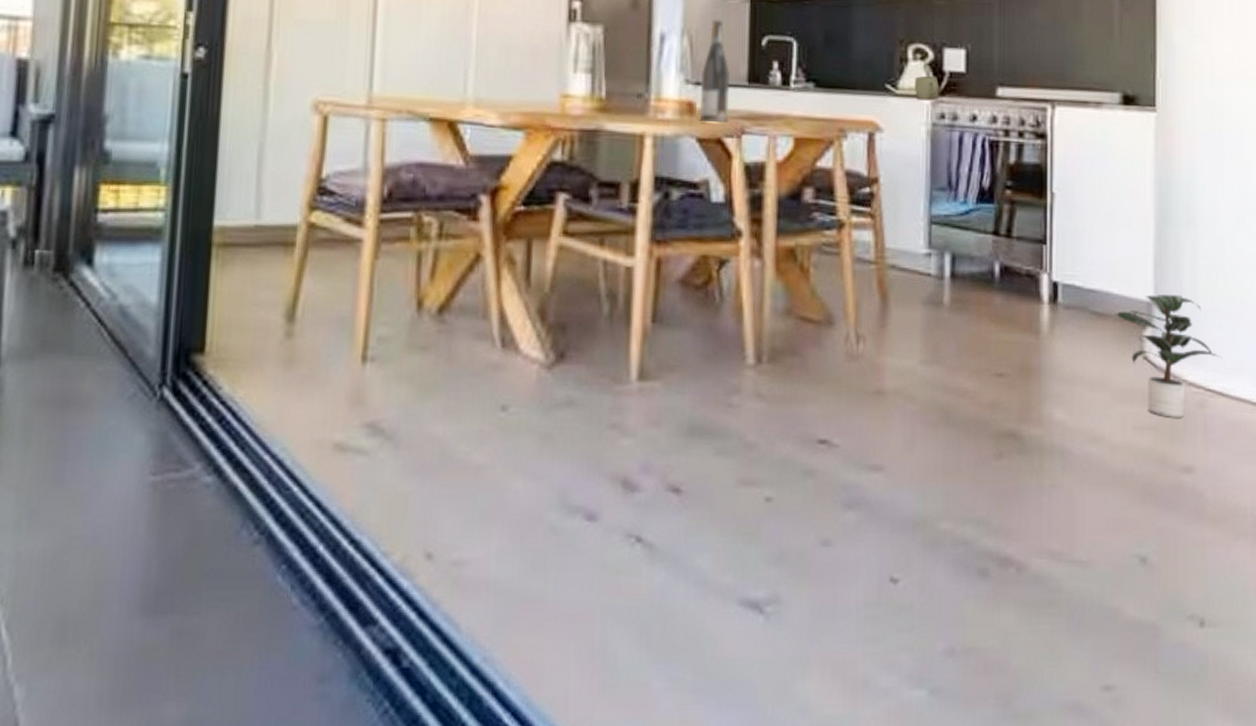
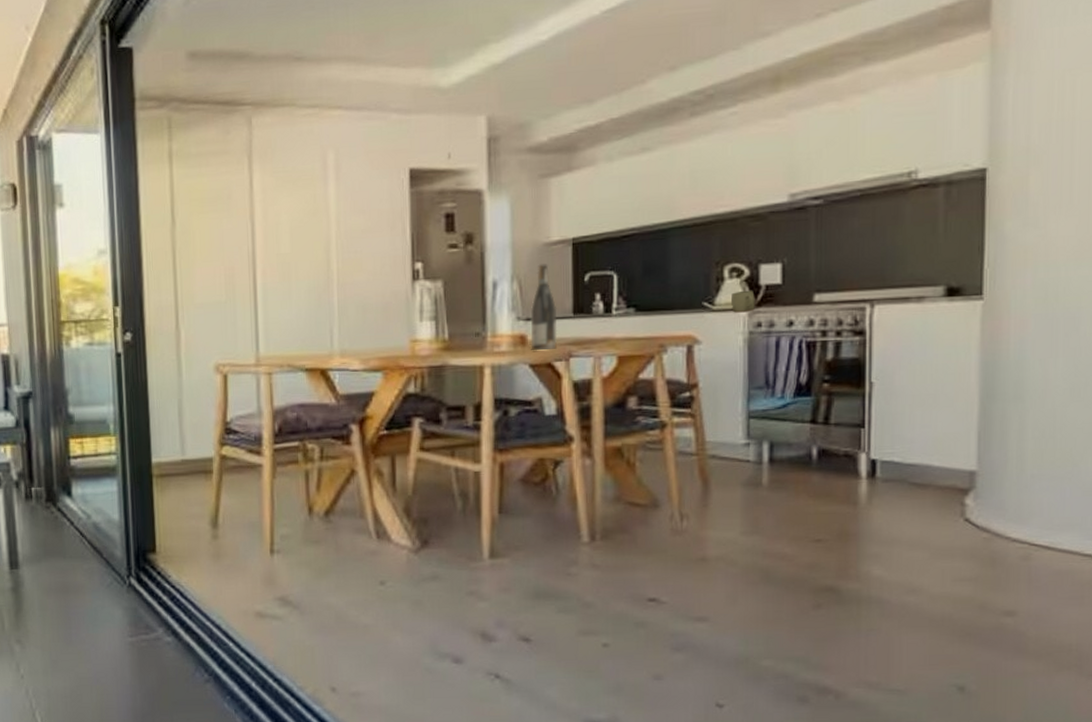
potted plant: present [1114,295,1223,418] -> none [934,463,1050,570]

